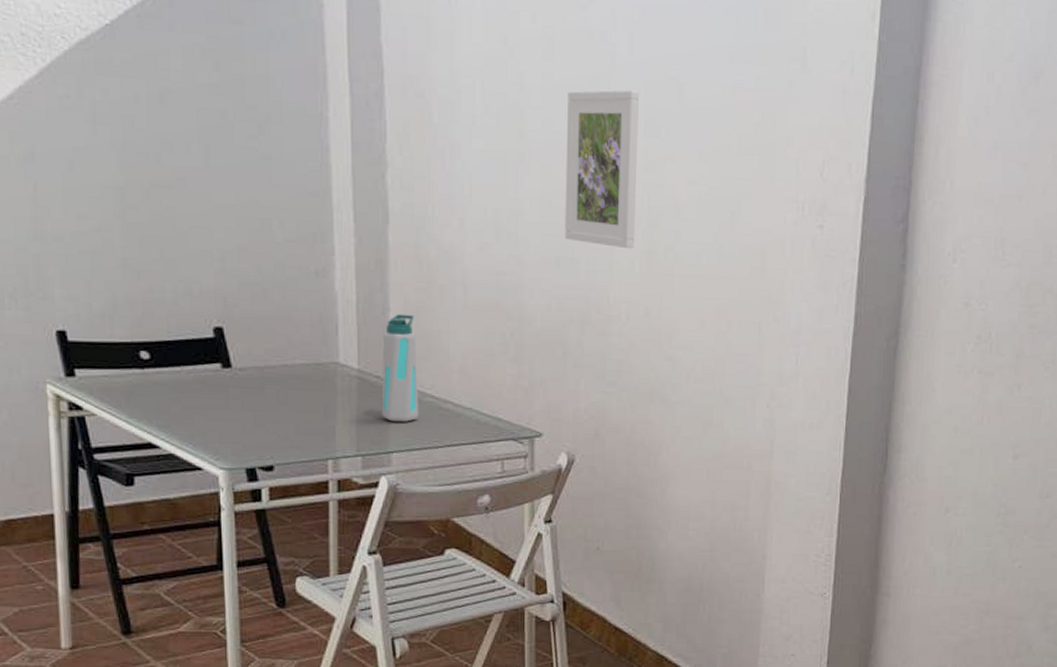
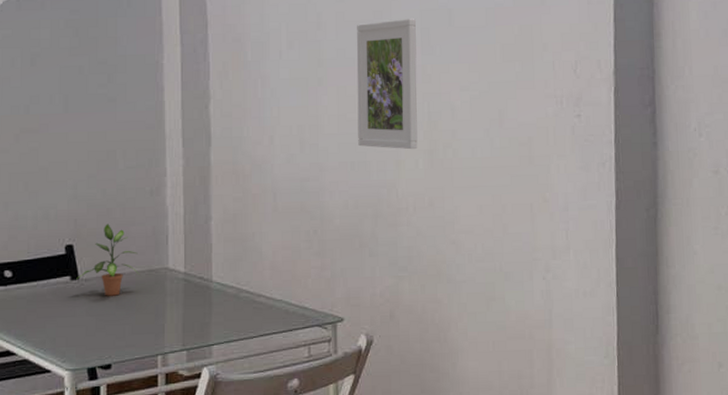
potted plant: none [228,306,305,390] -> present [76,224,140,296]
water bottle: present [381,313,419,422] -> none [204,221,236,317]

